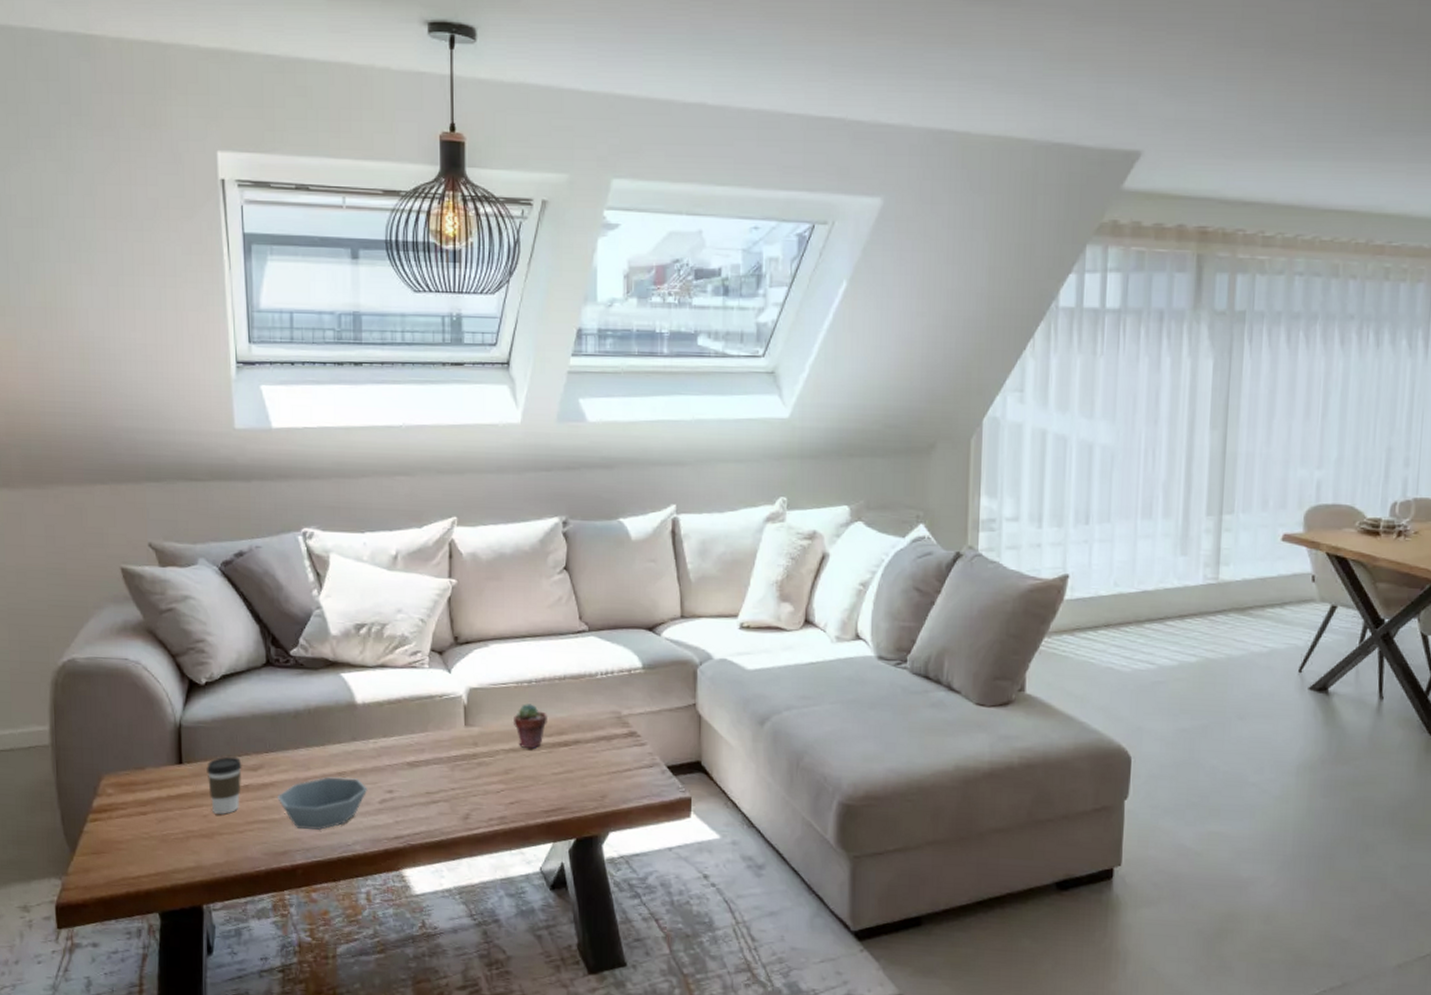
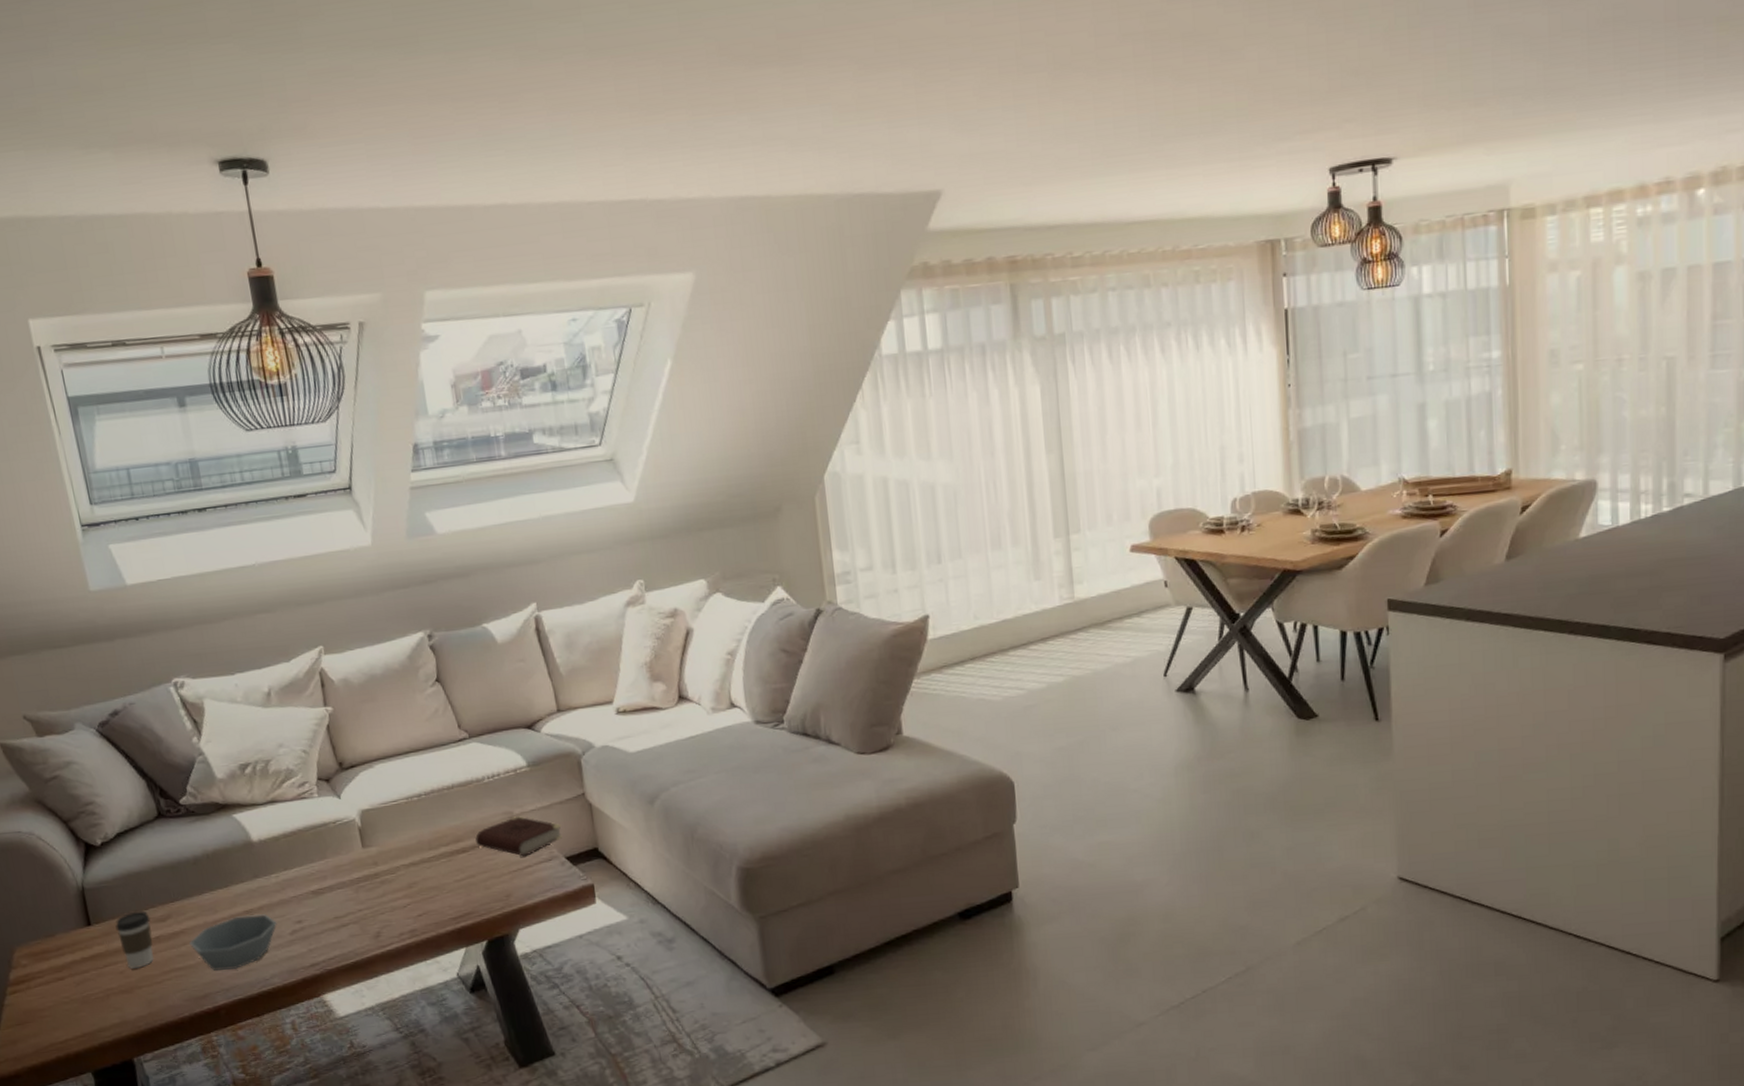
potted succulent: present [512,704,547,748] -> none [408,817,443,860]
book: none [580,717,668,759] -> present [475,816,563,857]

